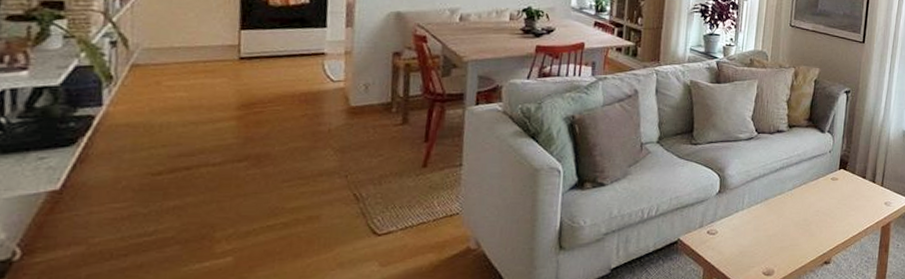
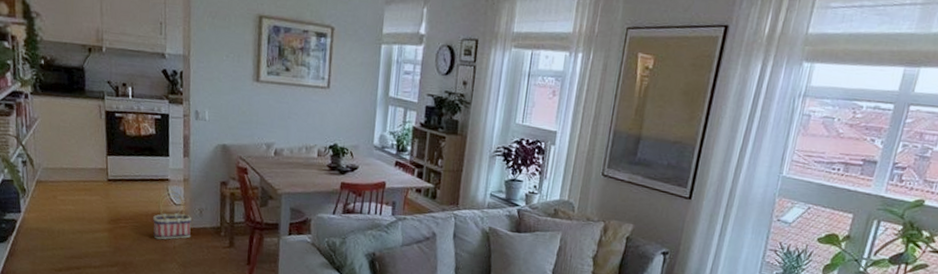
basket: none [301,66,354,123] -> present [153,191,192,240]

